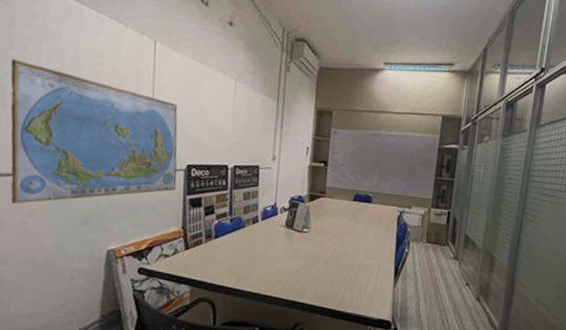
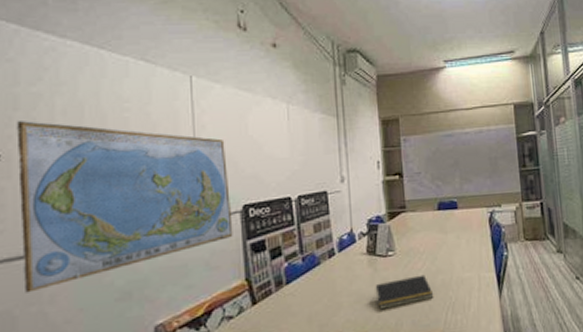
notepad: none [287,253,337,276] -> present [375,274,434,310]

